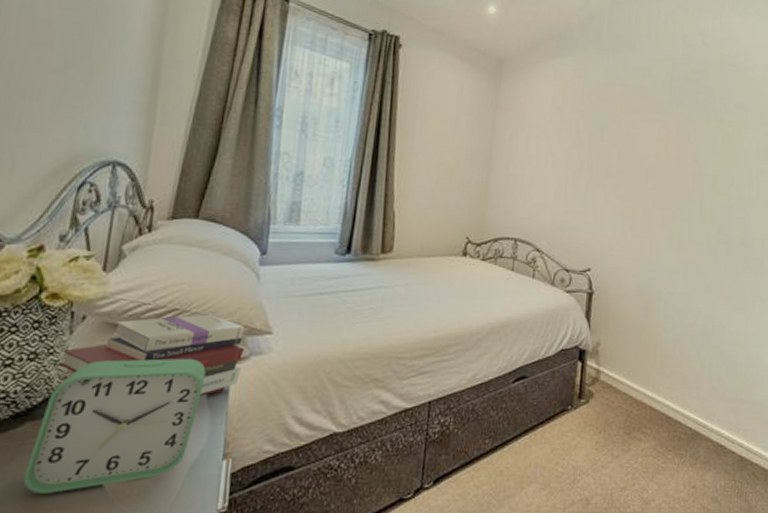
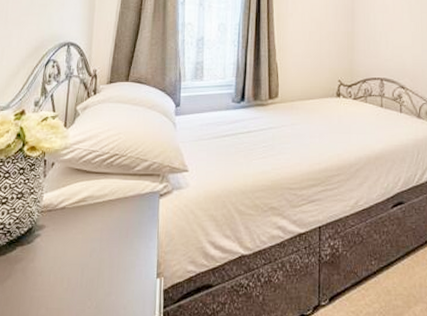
alarm clock: present [23,358,206,493] -> none [16,194,141,305]
books: present [59,314,245,396] -> none [37,157,168,225]

